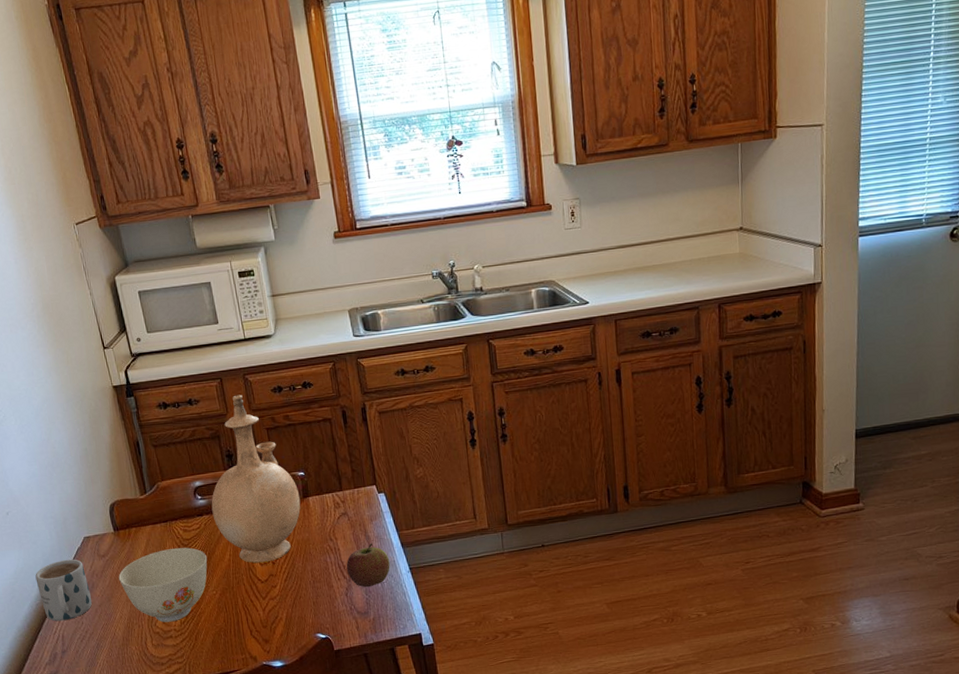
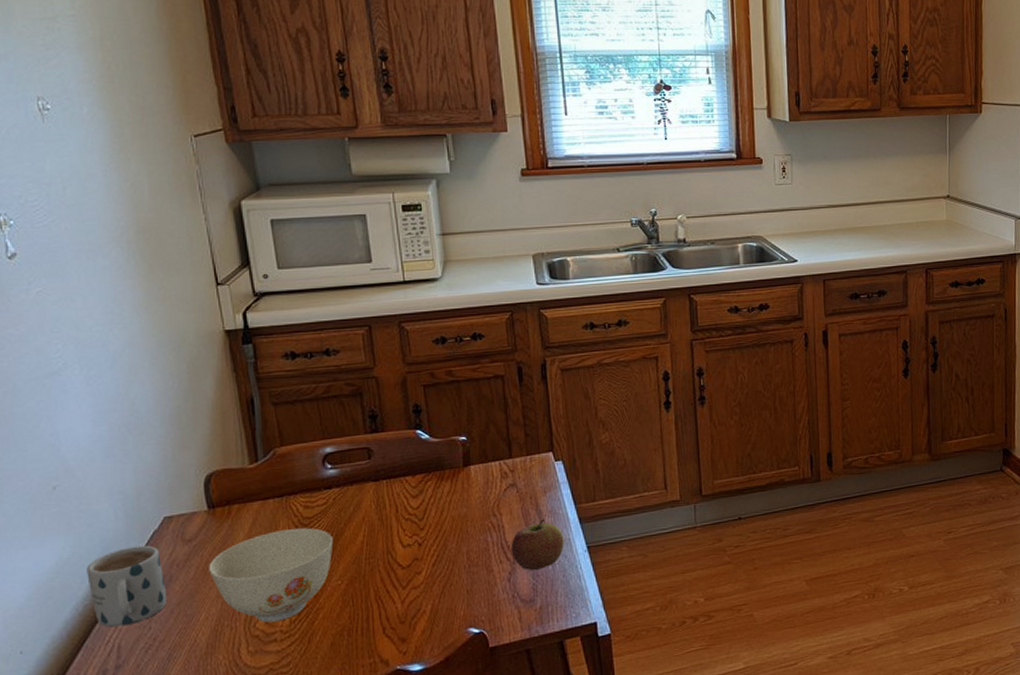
vase: present [211,394,301,564] -> none [344,345,460,546]

